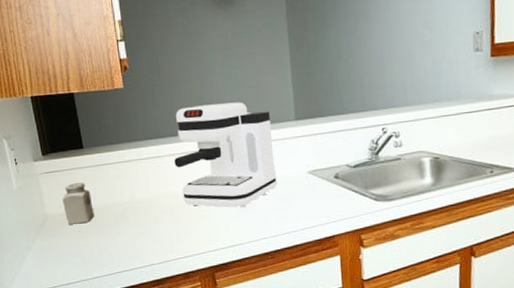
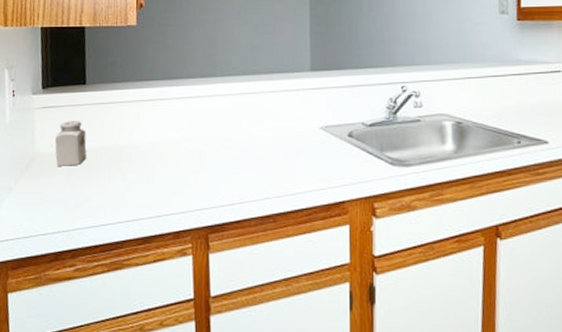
coffee maker: present [174,102,278,208] -> none [179,48,286,162]

